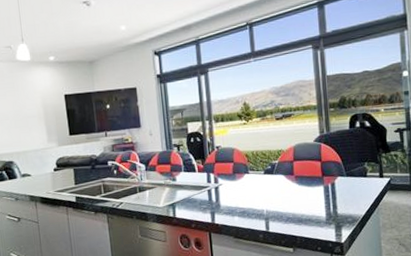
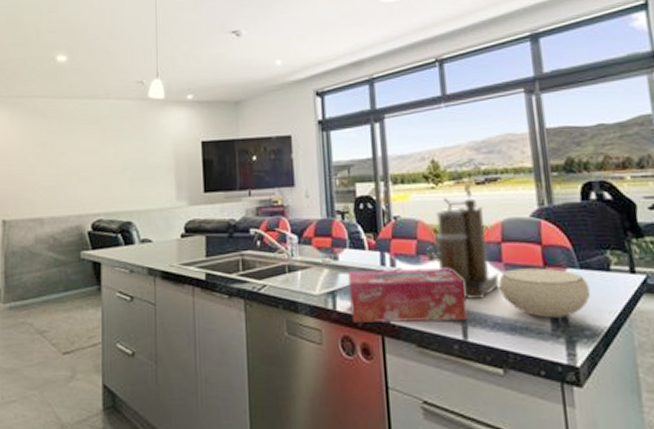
tissue box: none [184,181,270,225] -> present [348,268,468,323]
coffee maker: none [239,119,292,203] -> present [424,183,500,300]
bowl: none [291,177,353,212] -> present [498,268,591,318]

